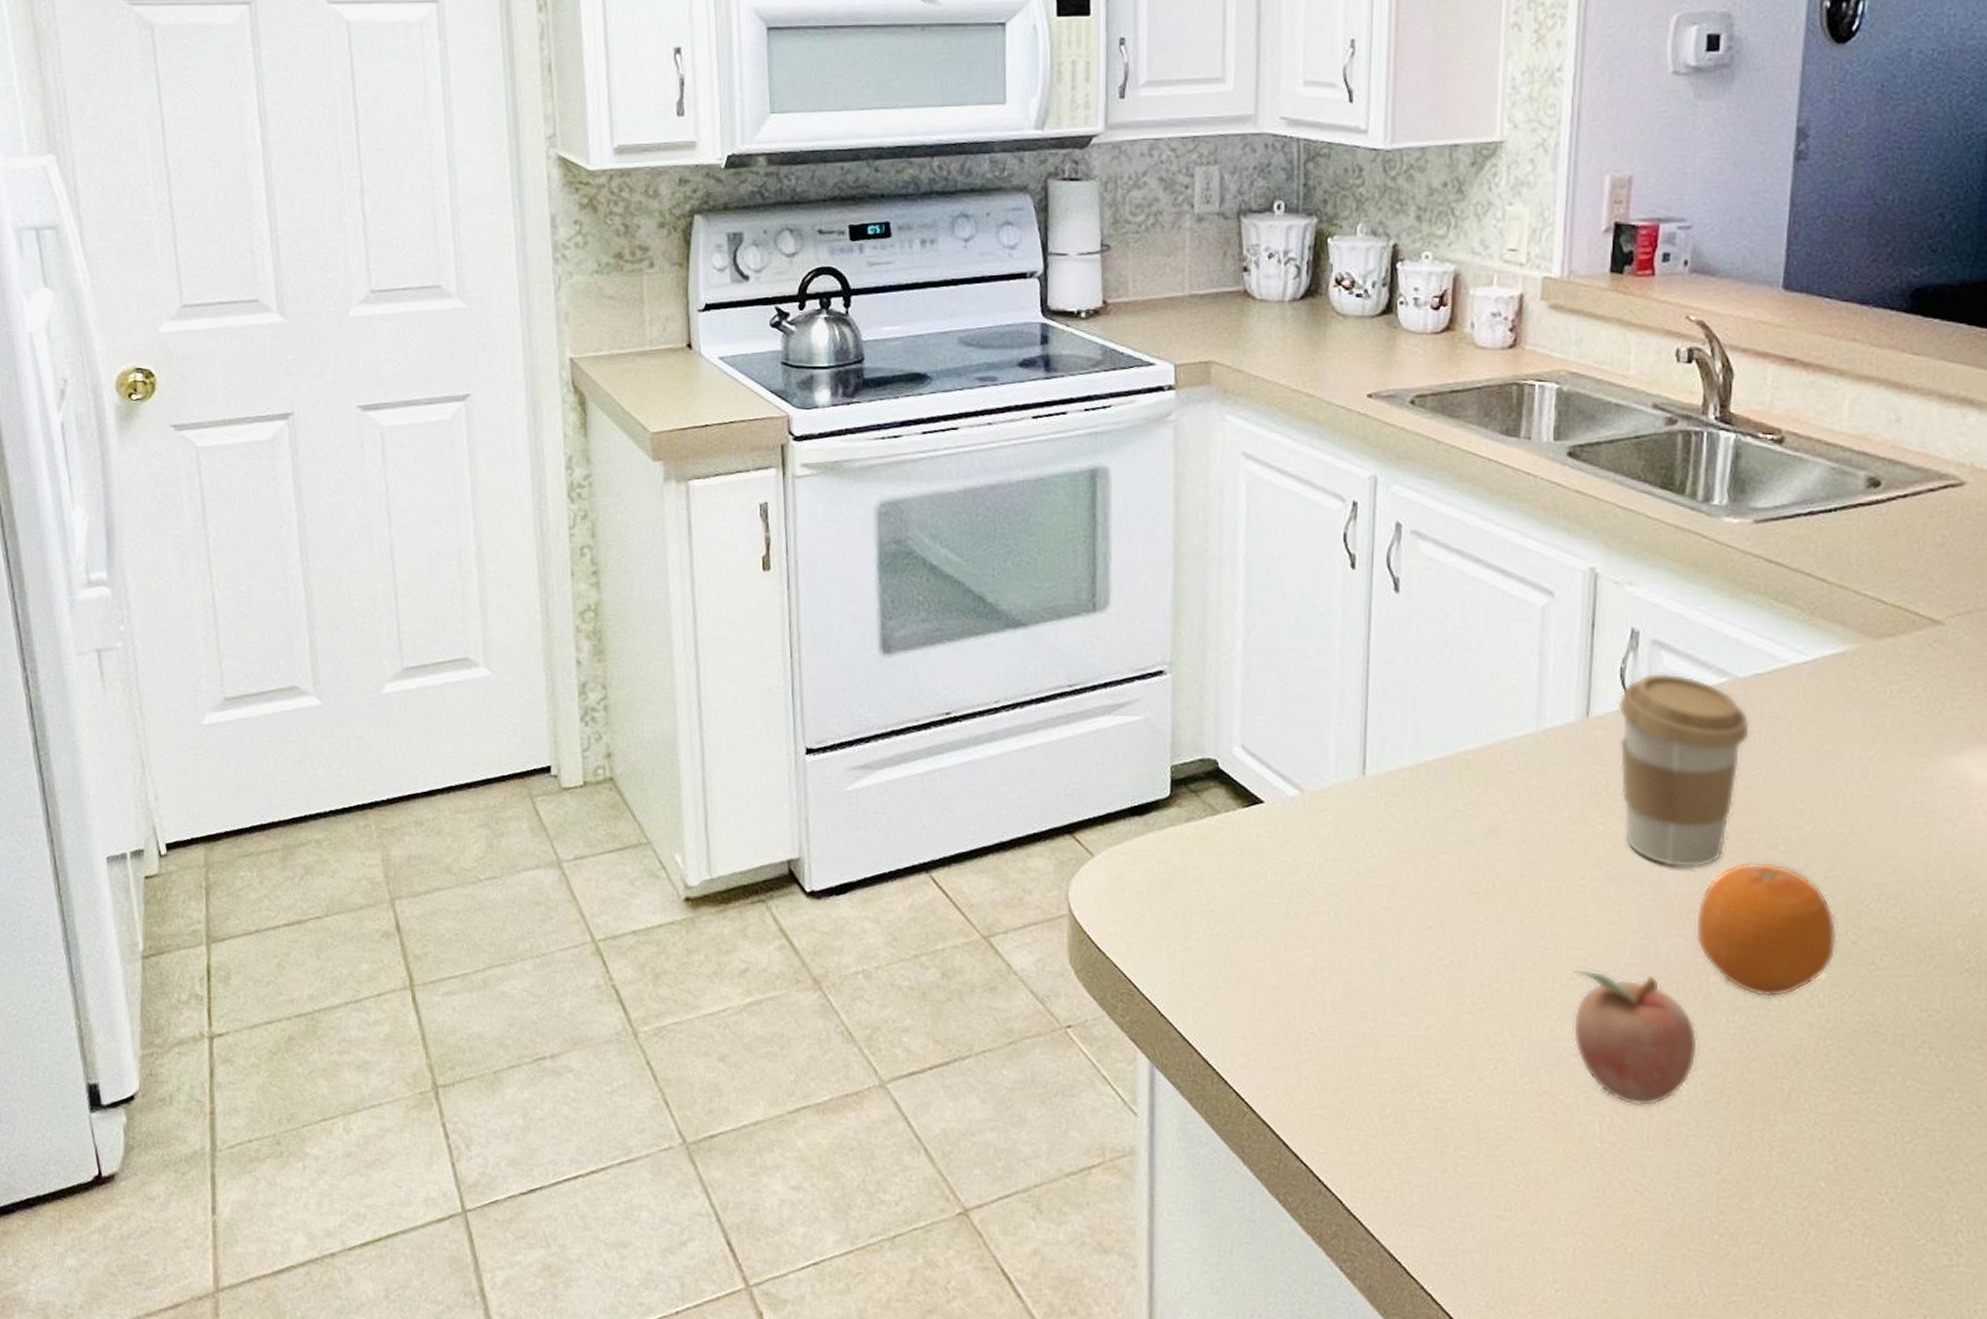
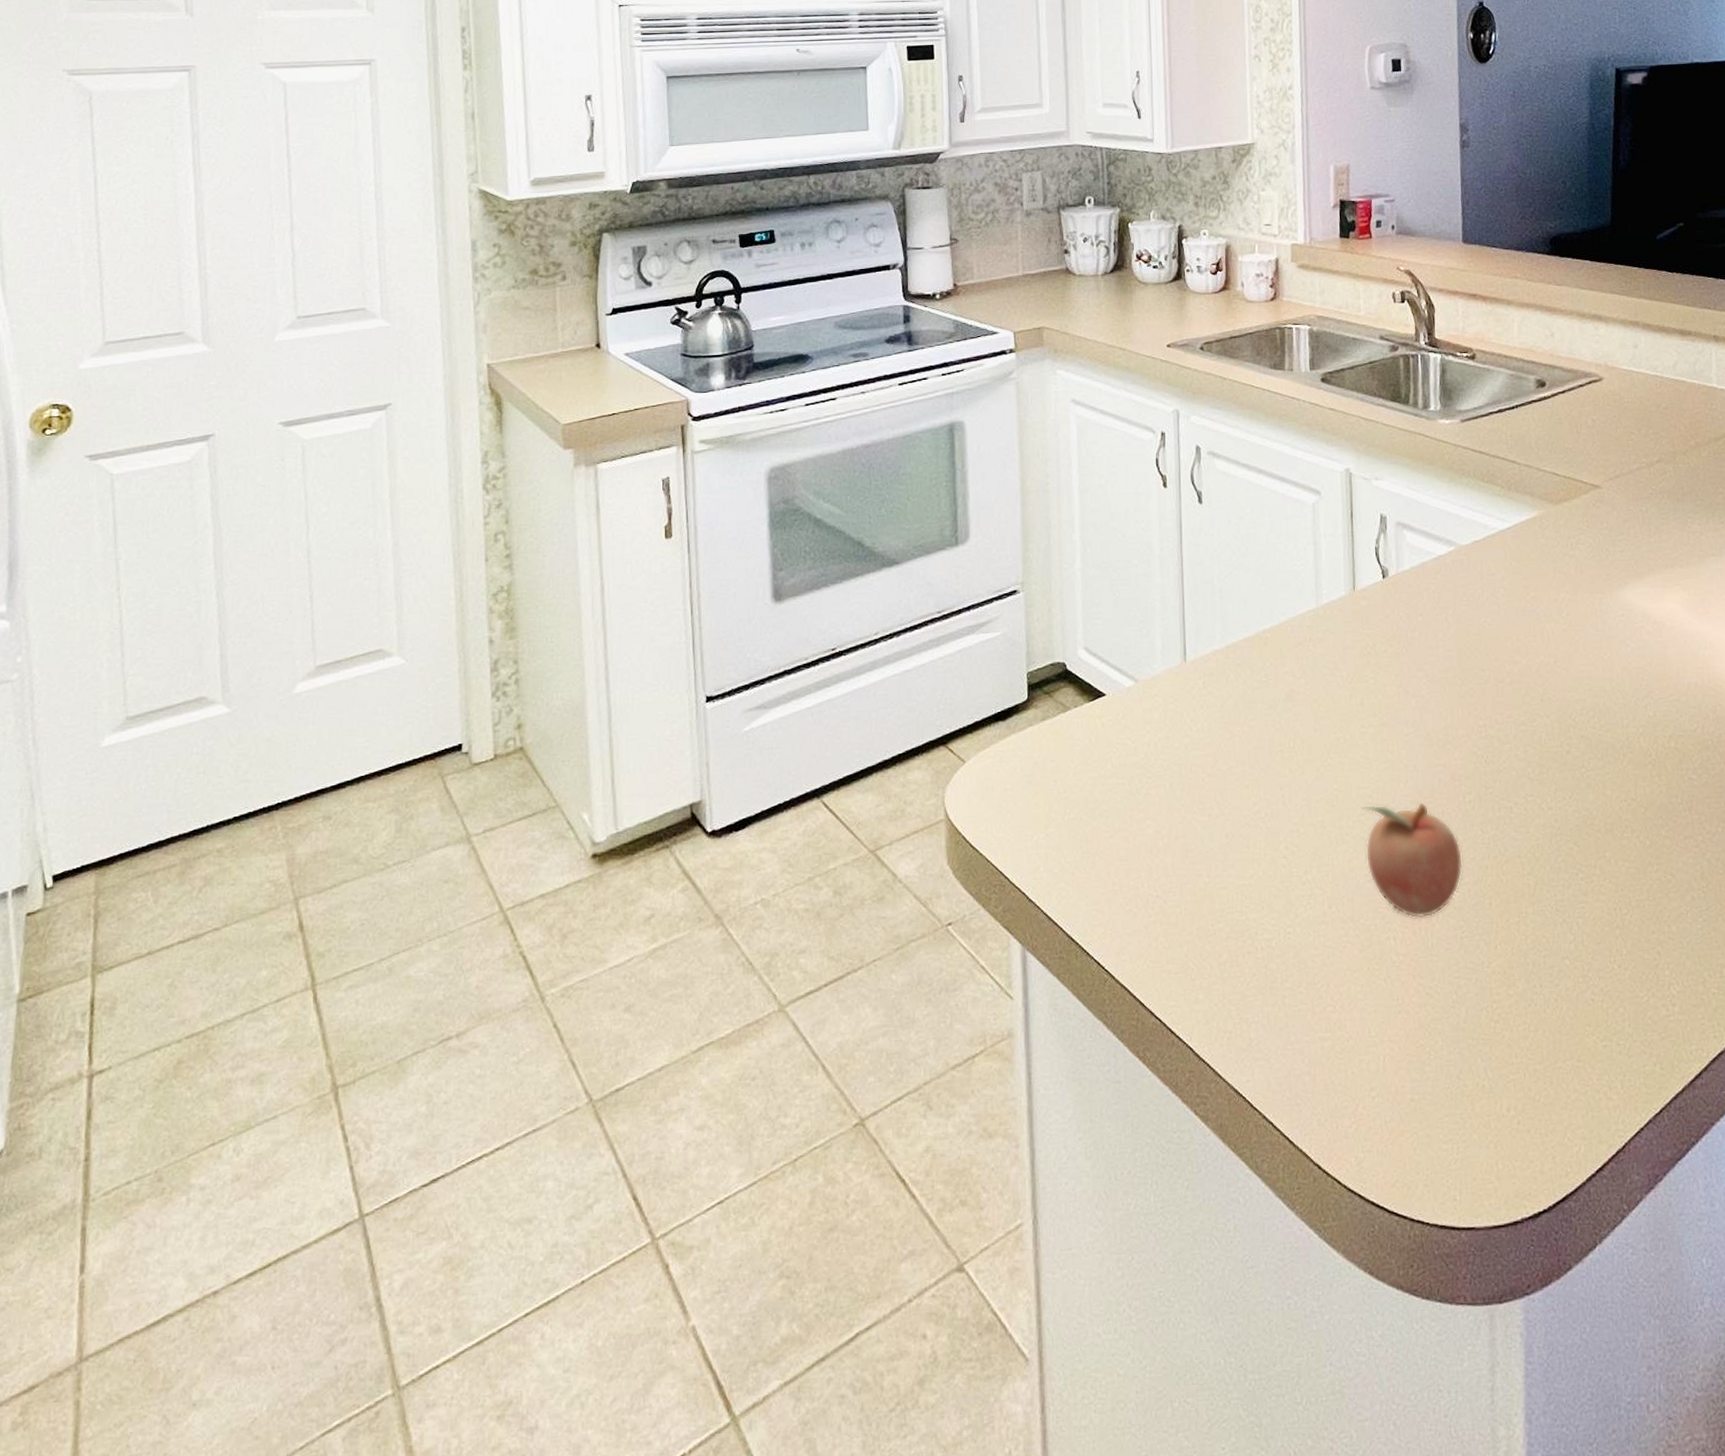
coffee cup: present [1618,672,1750,869] -> none [1376,547,1475,708]
fruit: present [1695,861,1837,998] -> none [1450,693,1556,808]

